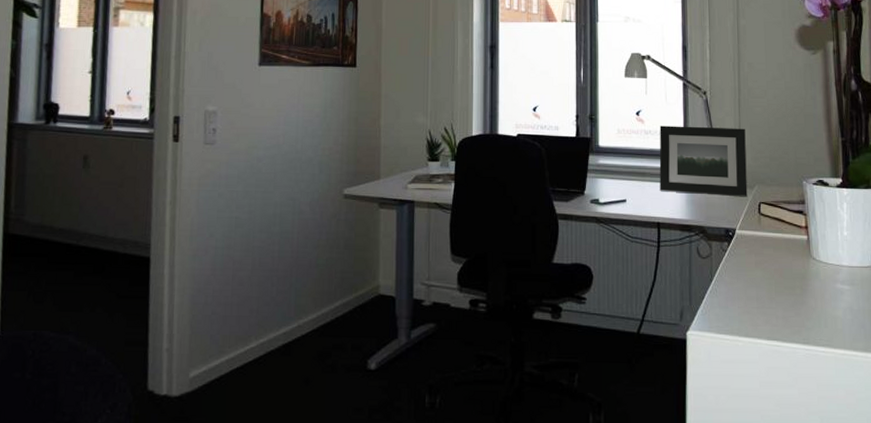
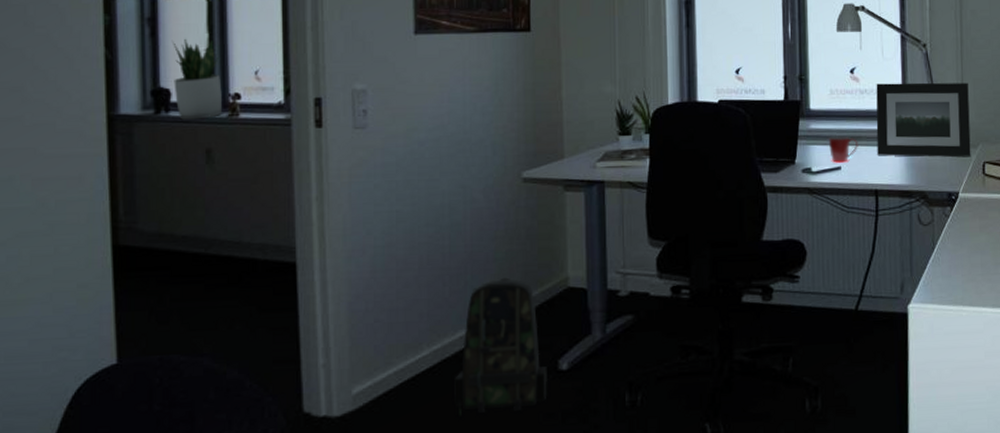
planter: none [62,63,100,130] -> present [173,39,222,120]
backpack: none [276,282,358,405] -> present [454,277,549,417]
mug: none [616,171,642,196] -> present [829,136,858,163]

